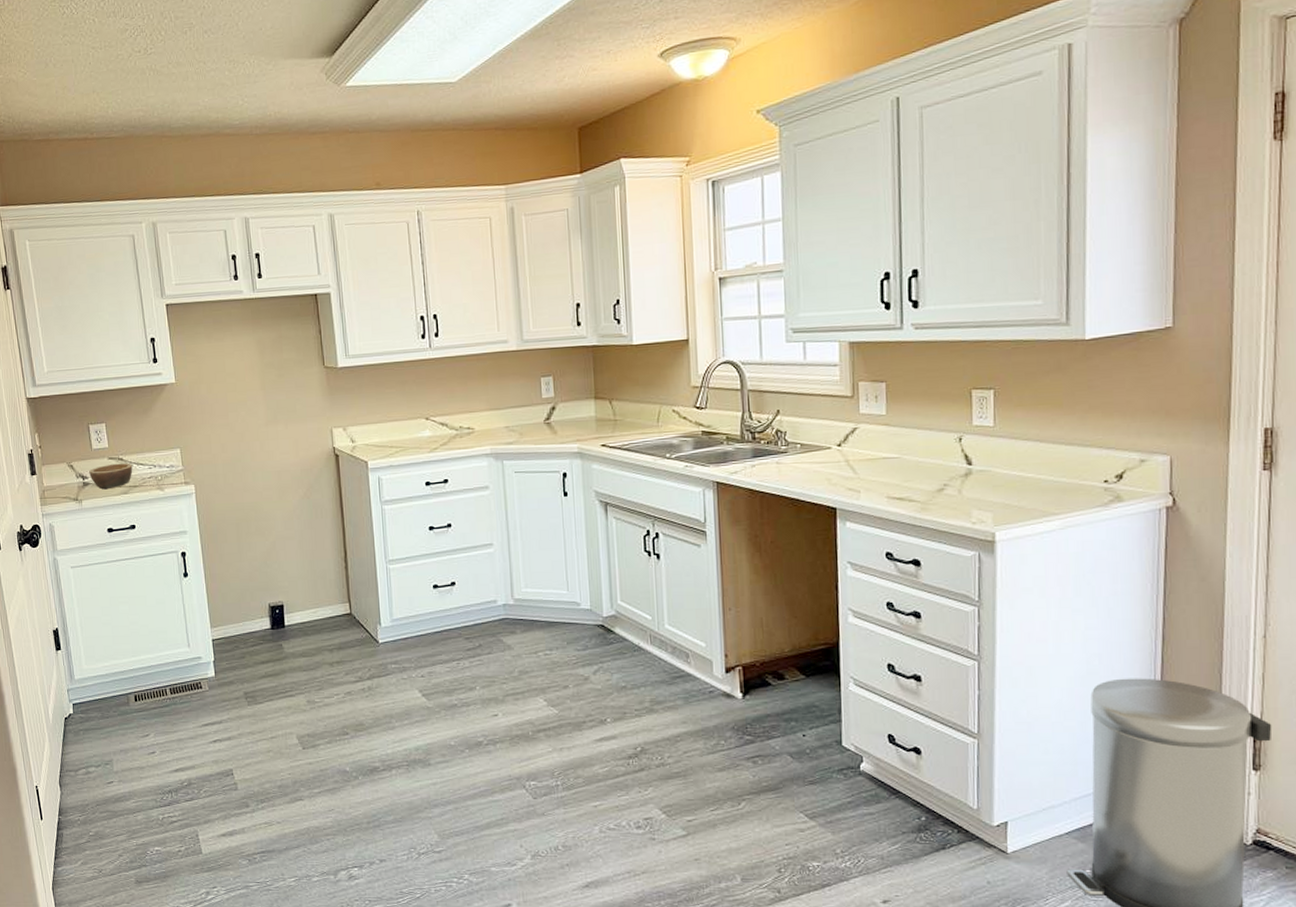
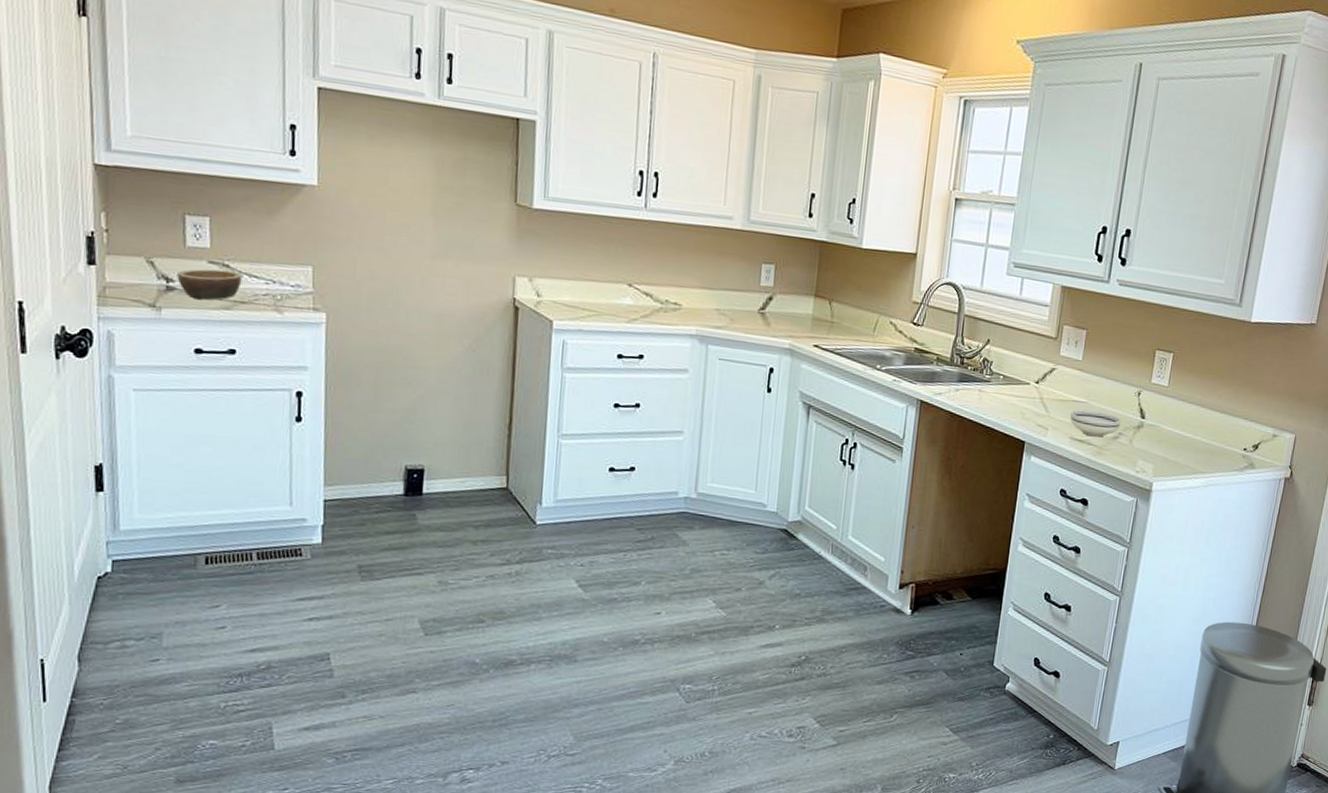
bowl: none [883,464,945,493] -> present [1070,409,1122,438]

